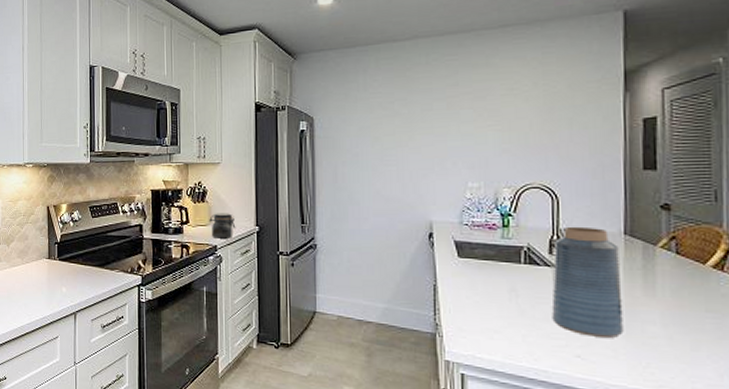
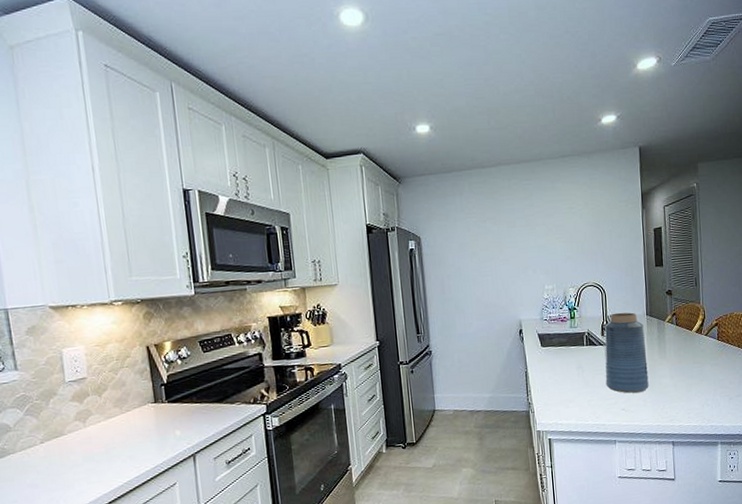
jar: present [209,213,236,239] -> none [331,331,358,357]

